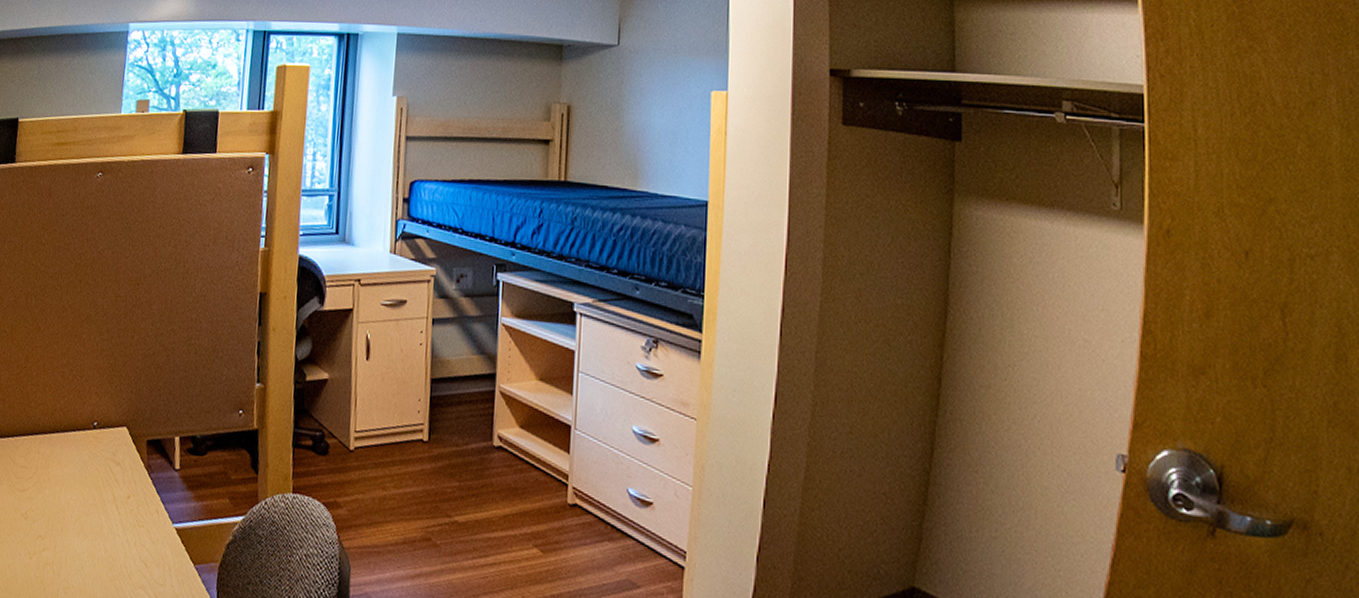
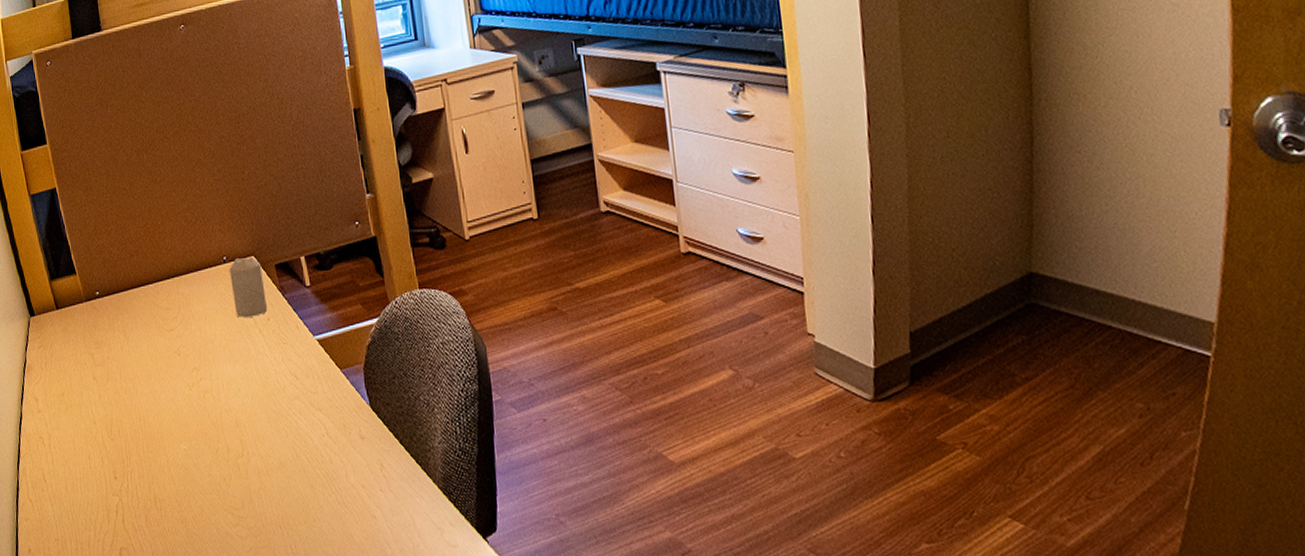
candle: none [95,426,132,492] -> present [229,256,267,317]

